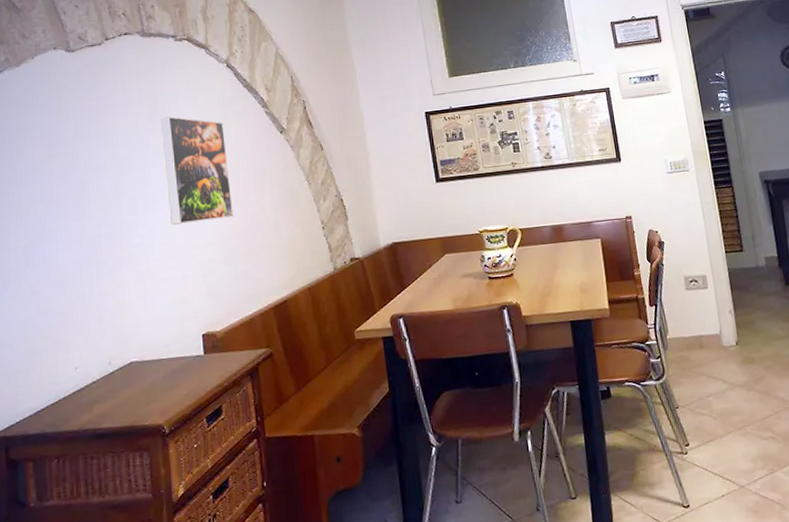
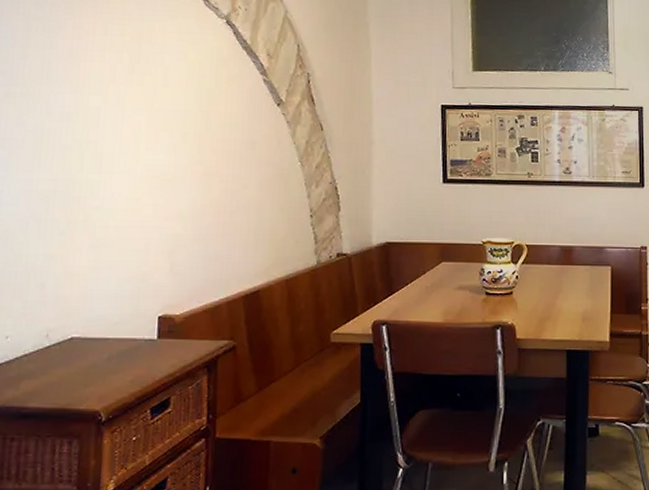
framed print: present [159,116,234,225] -> none [139,69,215,192]

